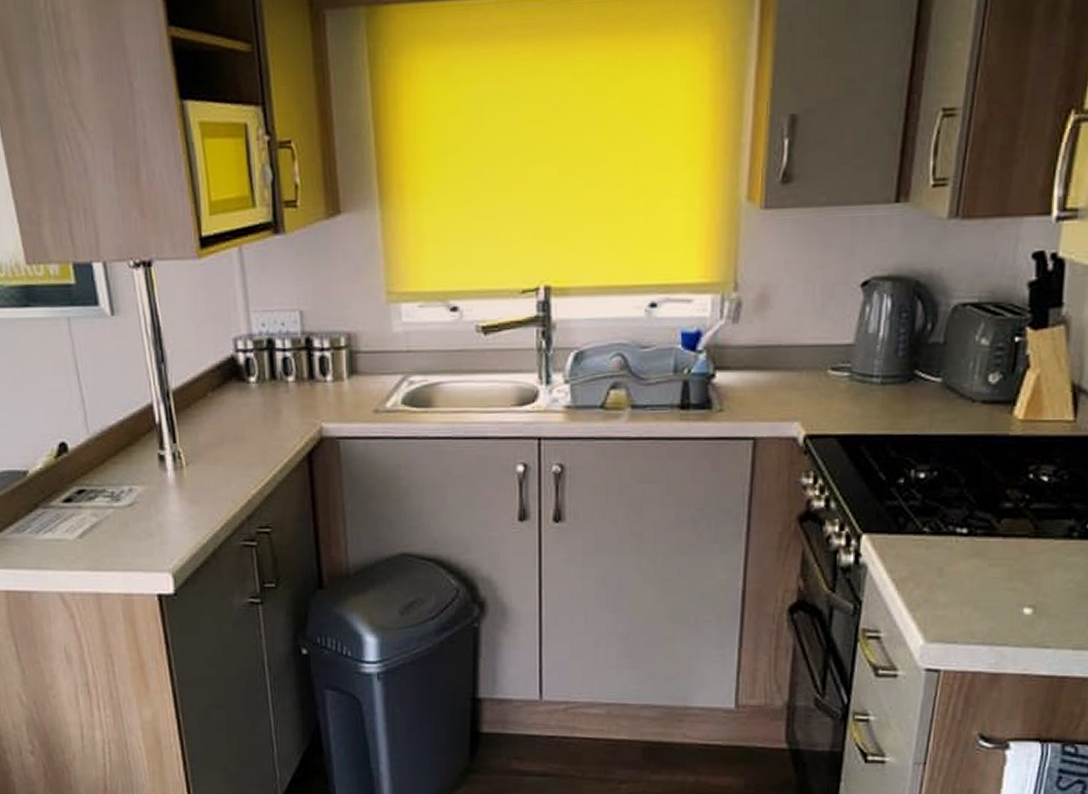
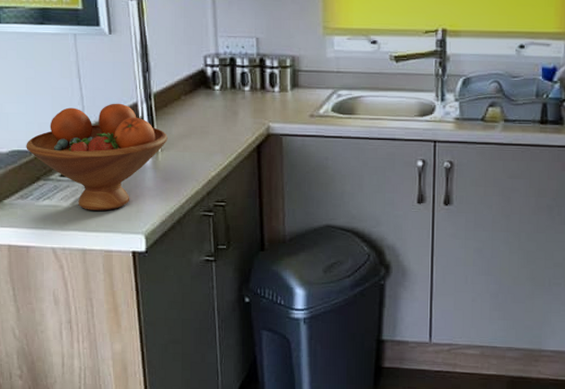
fruit bowl: none [18,405,193,544] -> present [26,103,168,211]

